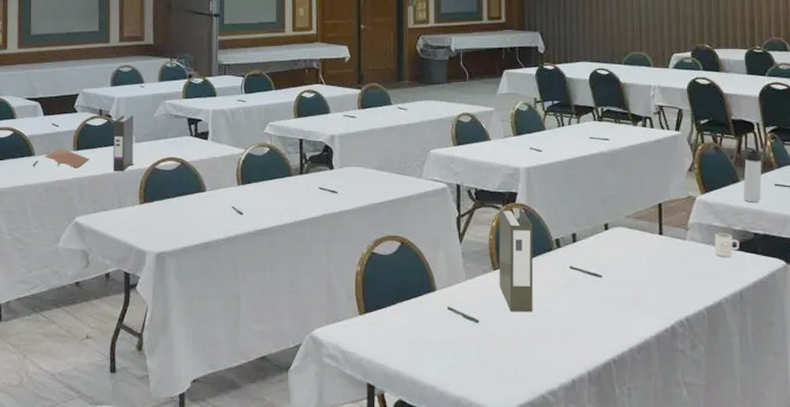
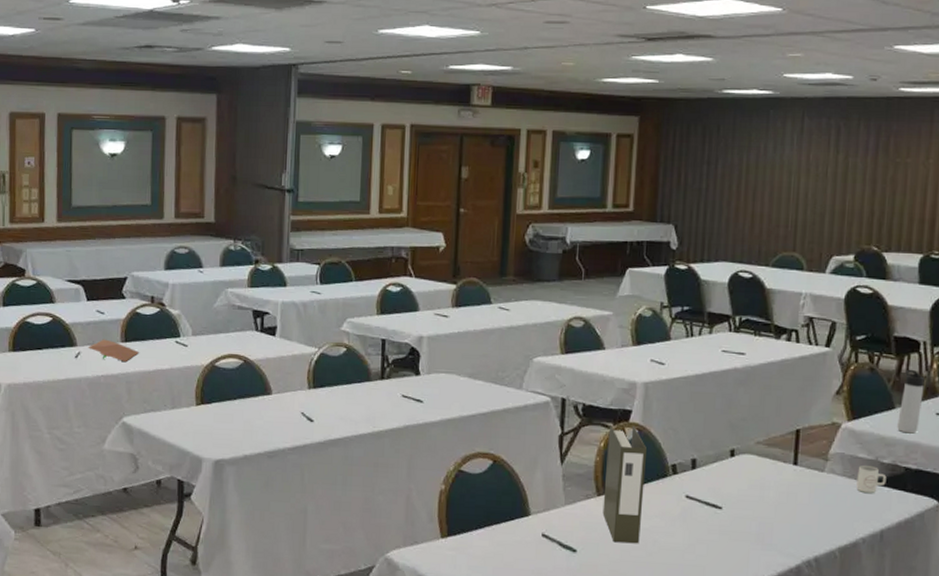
binder: present [113,115,134,172] -> none [166,303,191,369]

